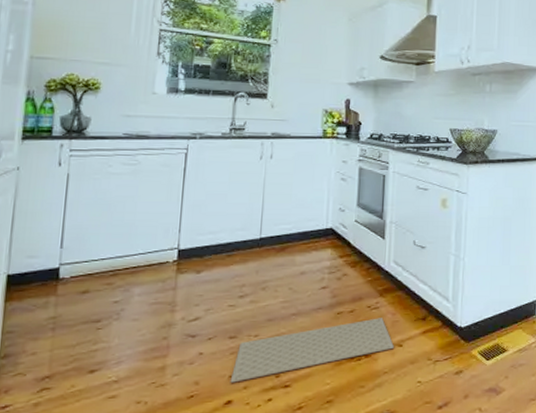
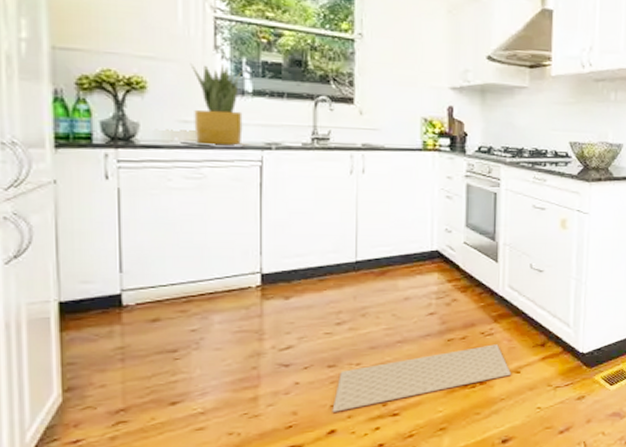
planter: none [134,68,180,136] -> present [190,64,244,146]

